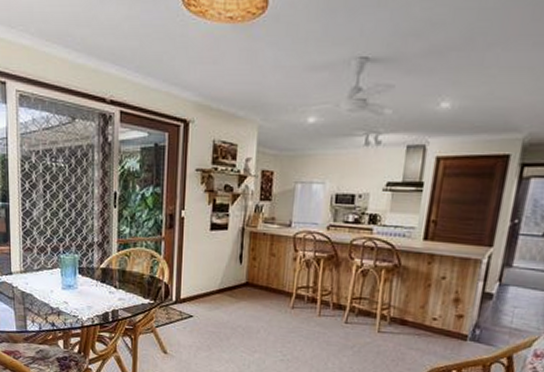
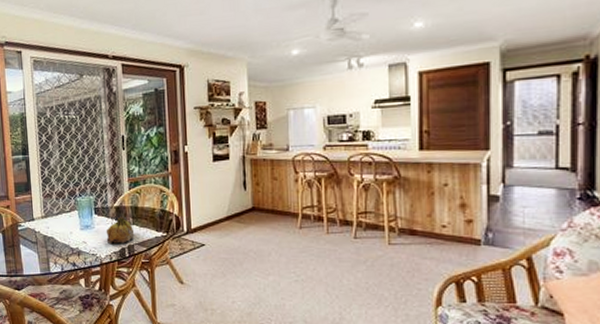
fruit: none [89,279,120,307] -> present [106,216,135,243]

